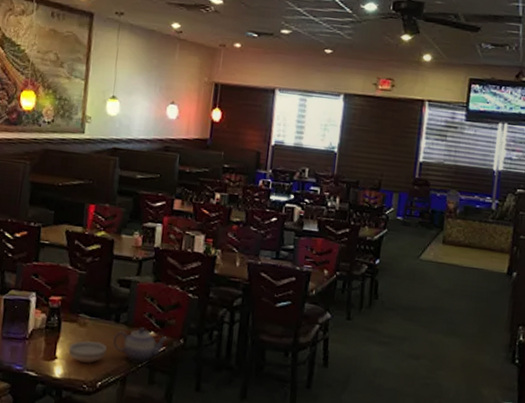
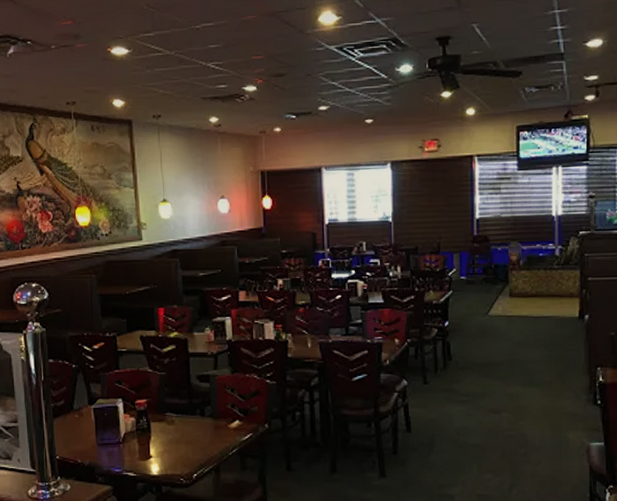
bowl: present [68,341,107,364] -> none [161,436,197,459]
teapot: present [113,327,168,363] -> none [202,418,253,451]

